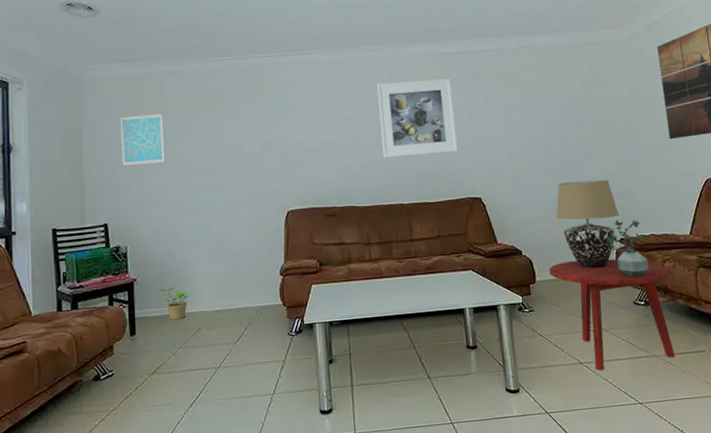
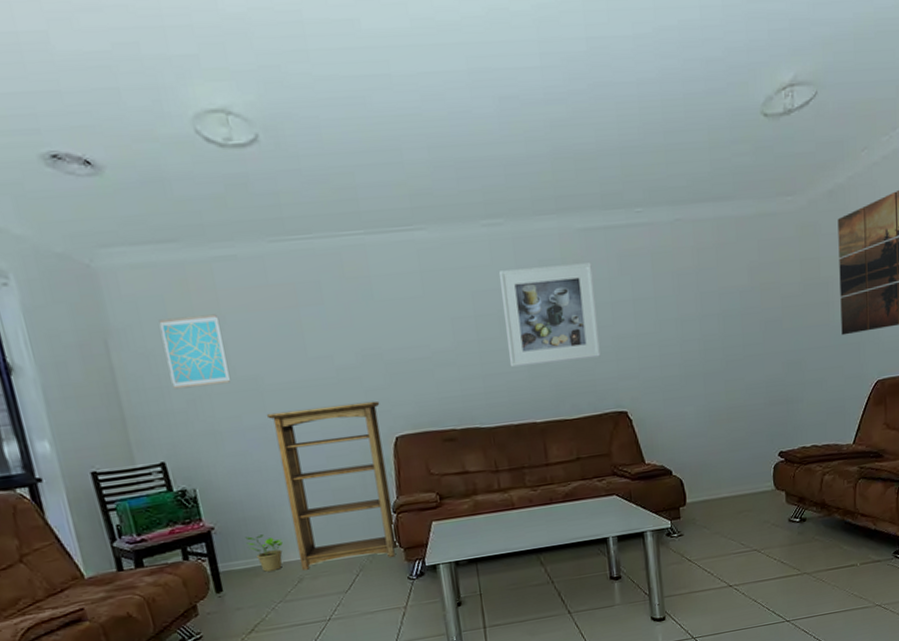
bookshelf: none [189,181,282,321] -> present [267,401,398,571]
side table: present [549,258,676,371] -> none [701,474,828,592]
table lamp: present [556,179,619,269] -> none [711,385,780,487]
potted plant: present [606,219,649,278] -> none [764,429,807,494]

